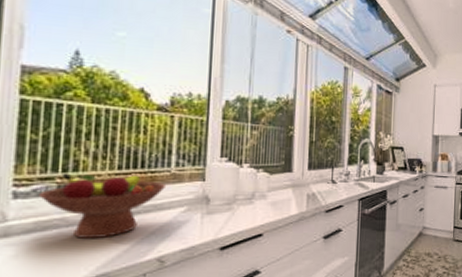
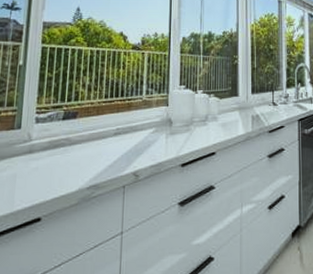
fruit bowl: present [37,173,167,238] -> none [51,101,140,155]

